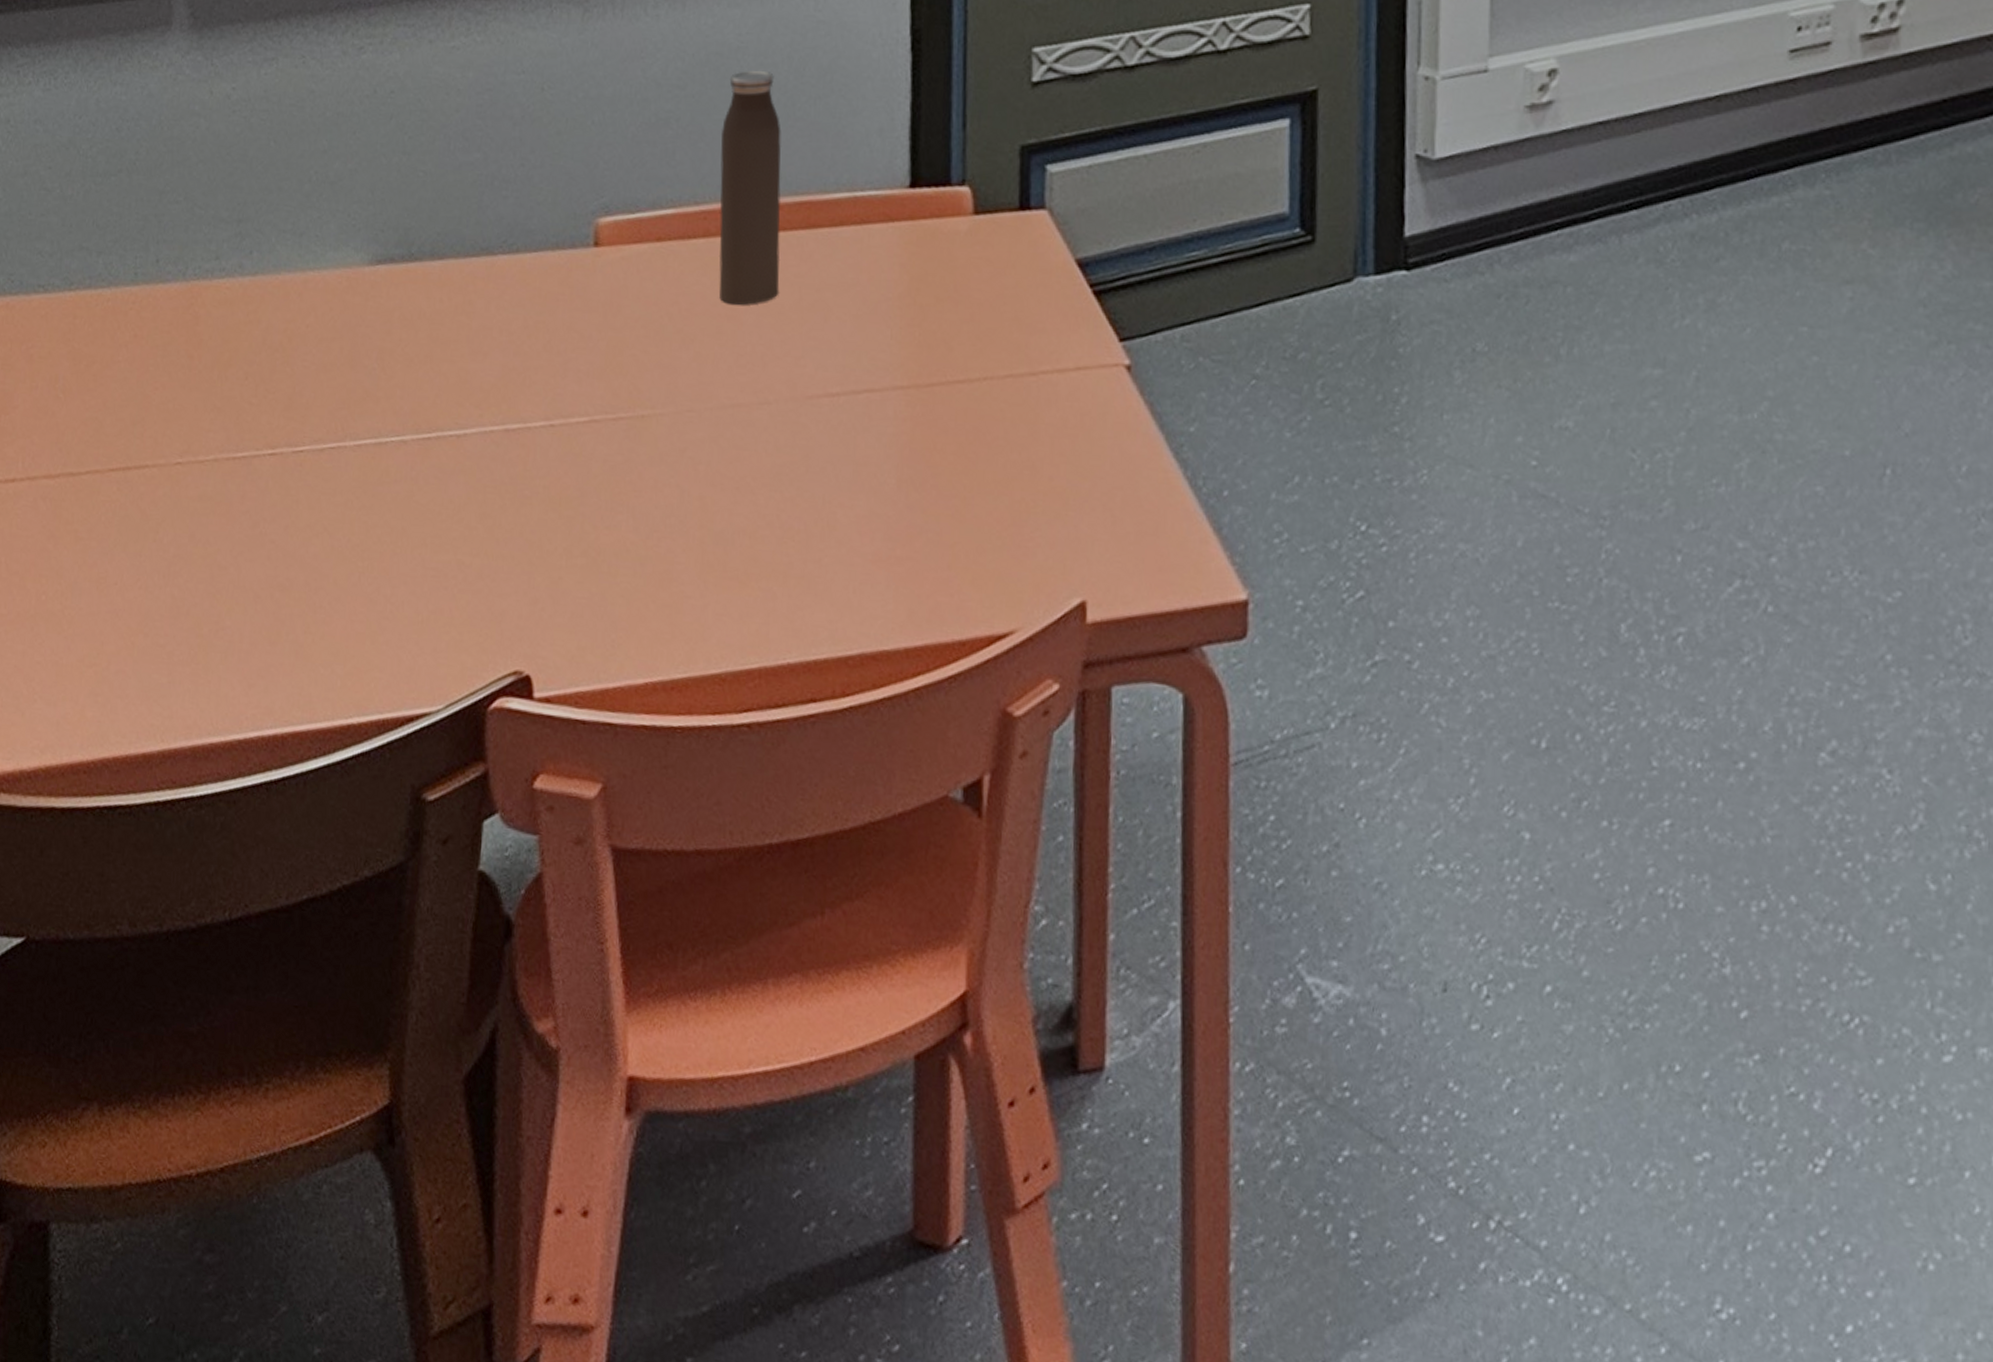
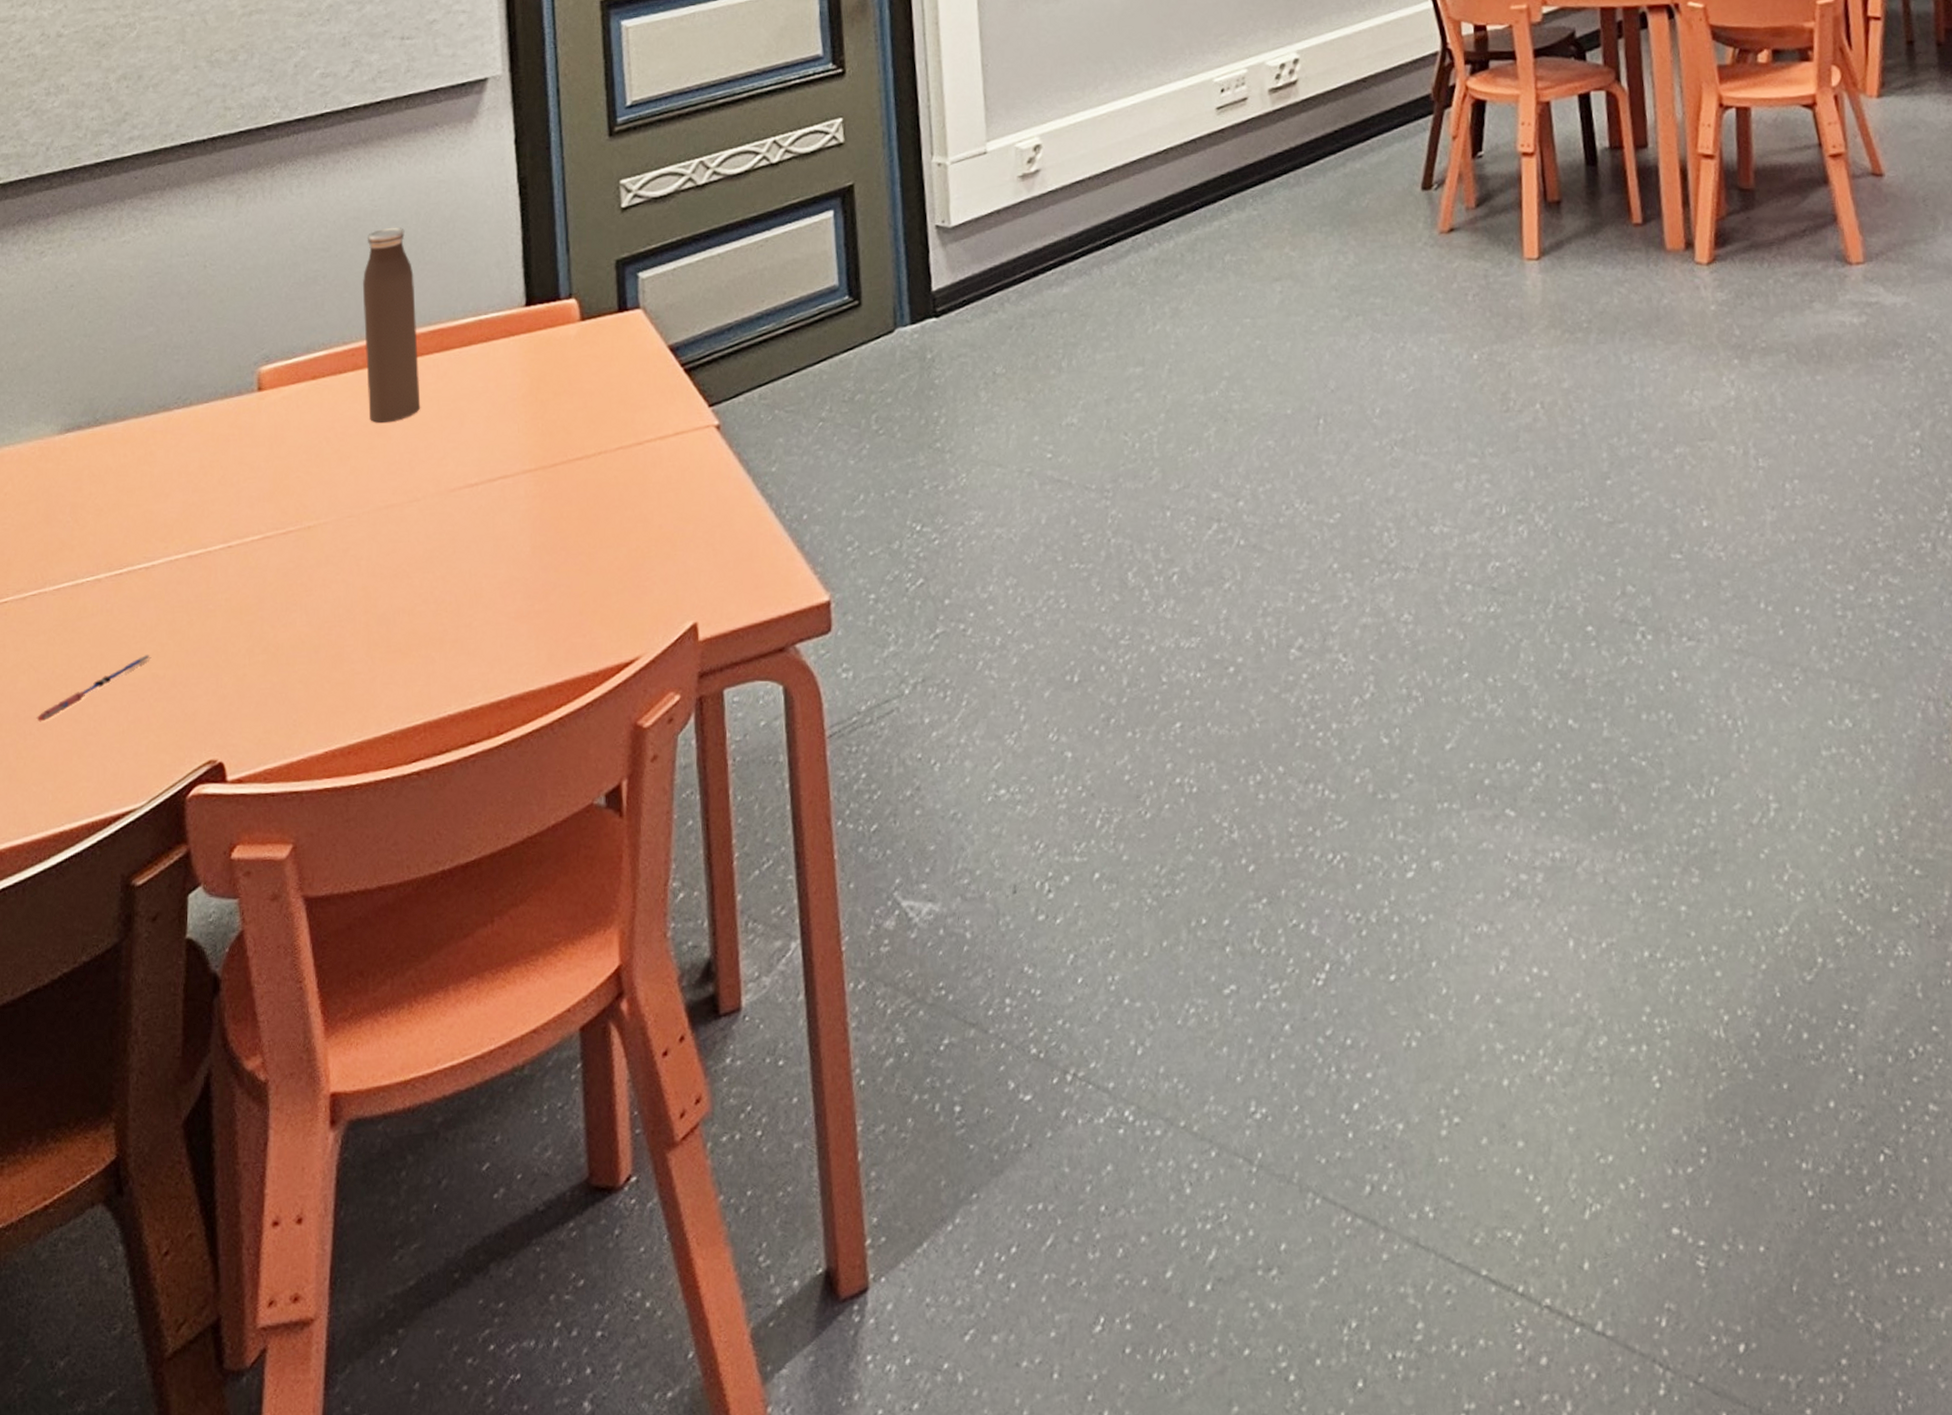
pen: none [328,537,458,596] -> present [36,655,151,722]

